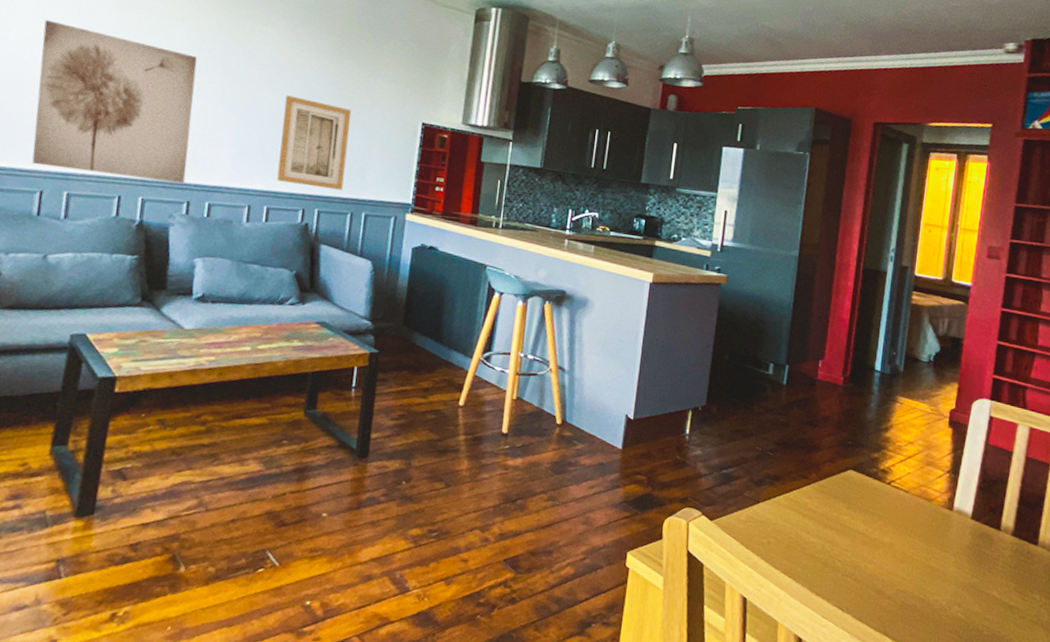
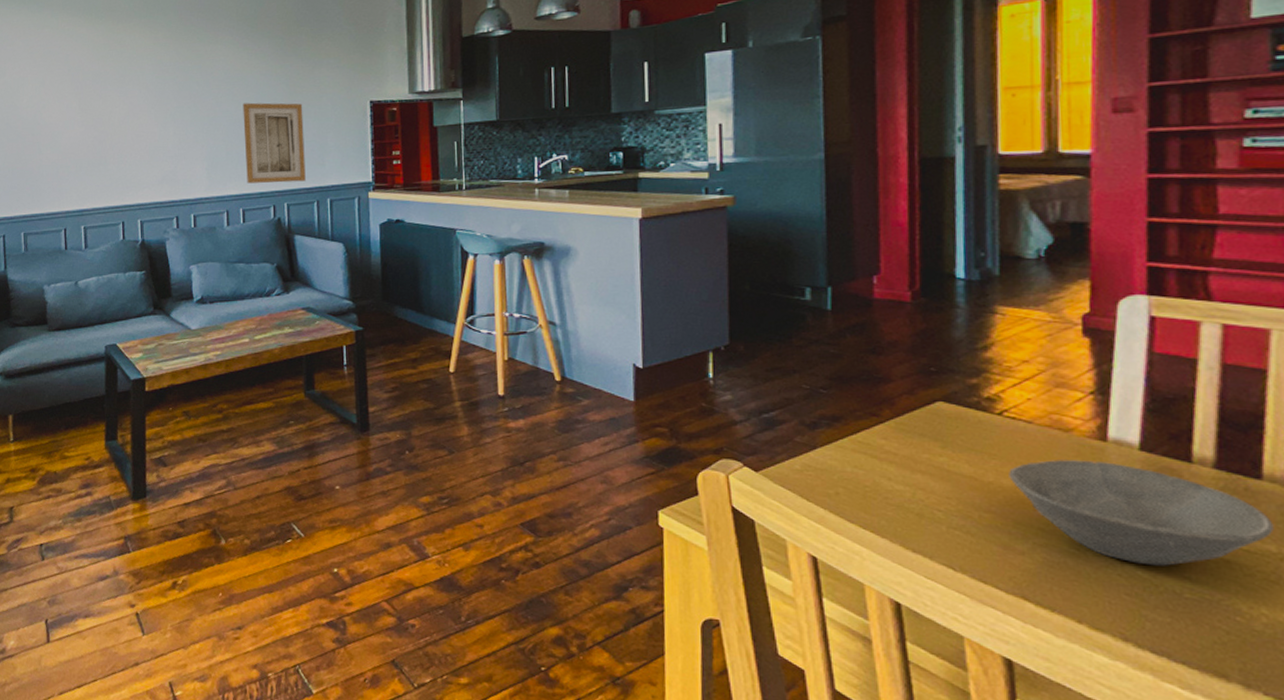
wall art: present [32,20,198,184] -> none [46,84,172,208]
bowl: none [888,523,1040,610] -> present [1009,460,1274,566]

